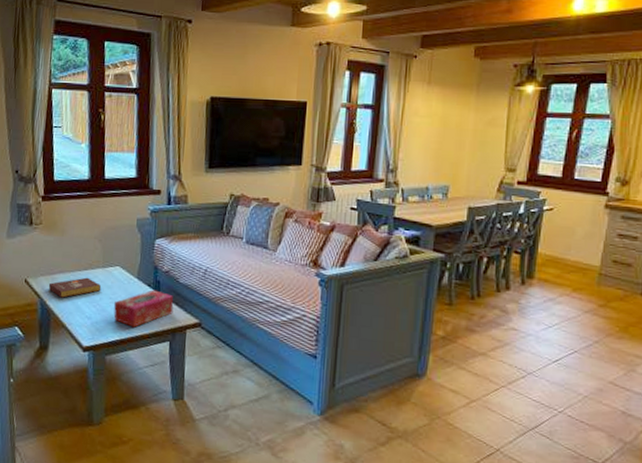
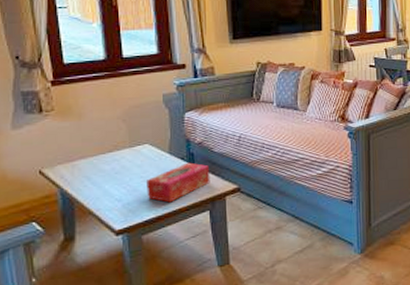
book: present [48,277,102,298] -> none [68,159,130,184]

